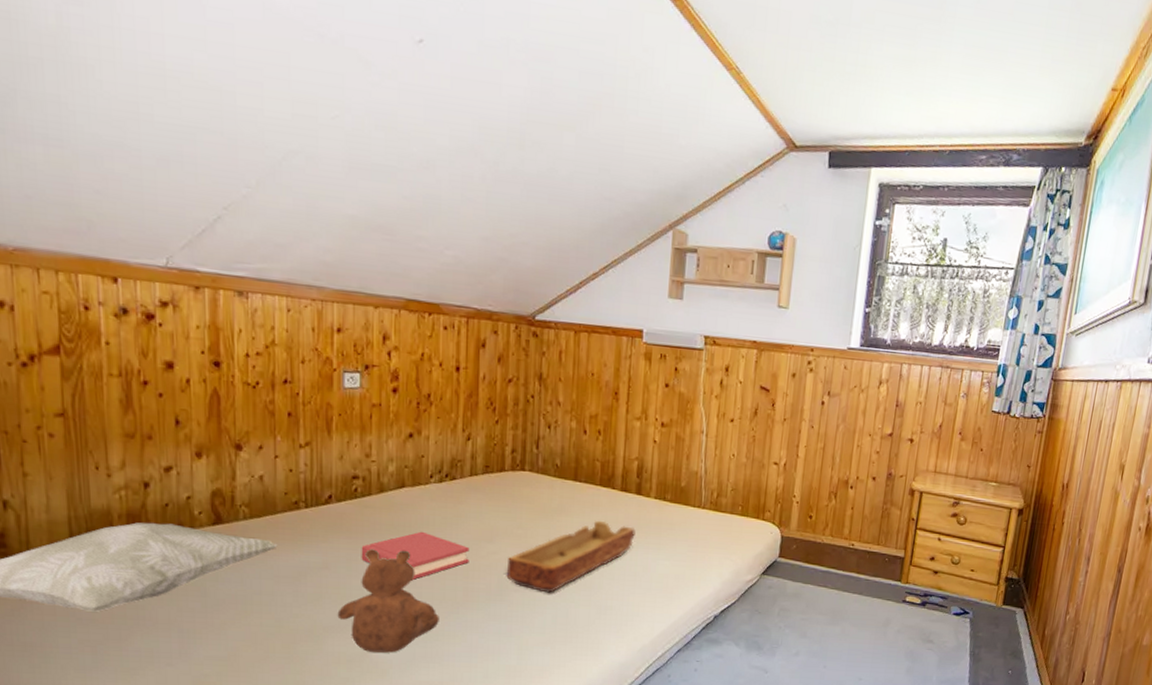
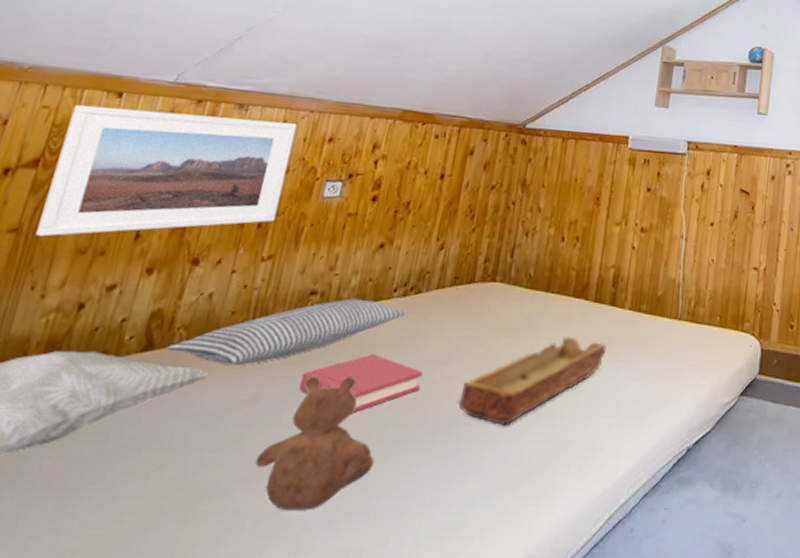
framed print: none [73,290,303,422] -> present [36,104,298,237]
pillow: none [235,483,446,539] -> present [167,298,407,367]

